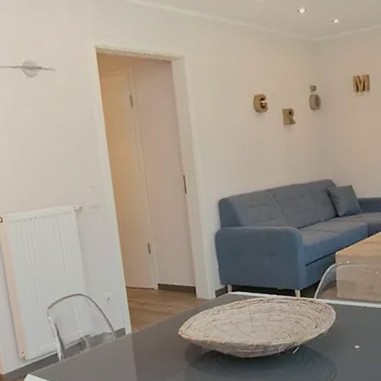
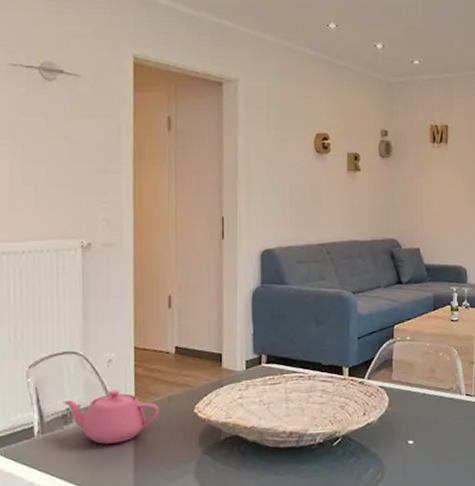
teapot: none [77,321,152,363] -> present [63,390,160,444]

